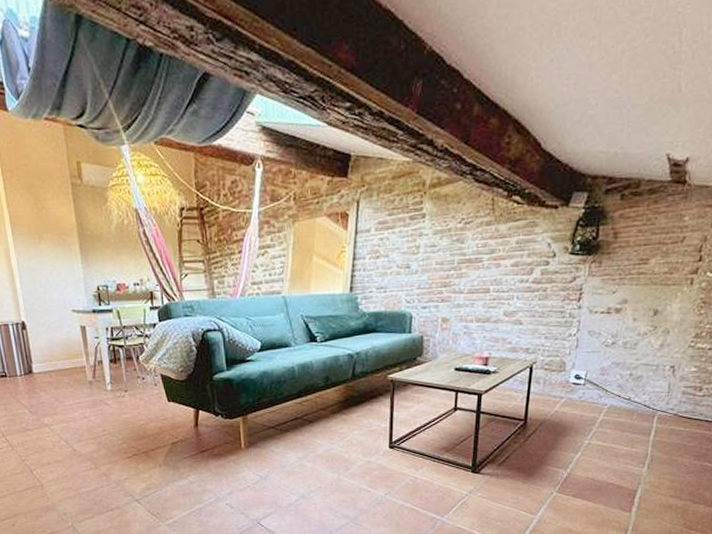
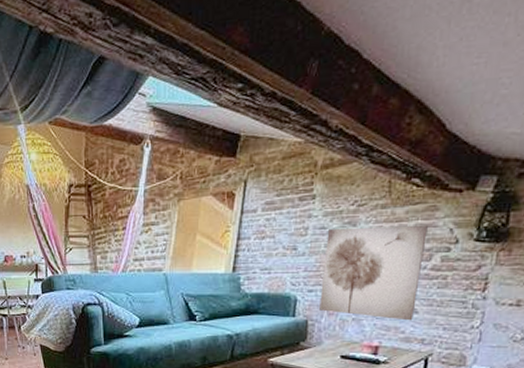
wall art: none [434,240,528,332] -> present [319,225,428,321]

